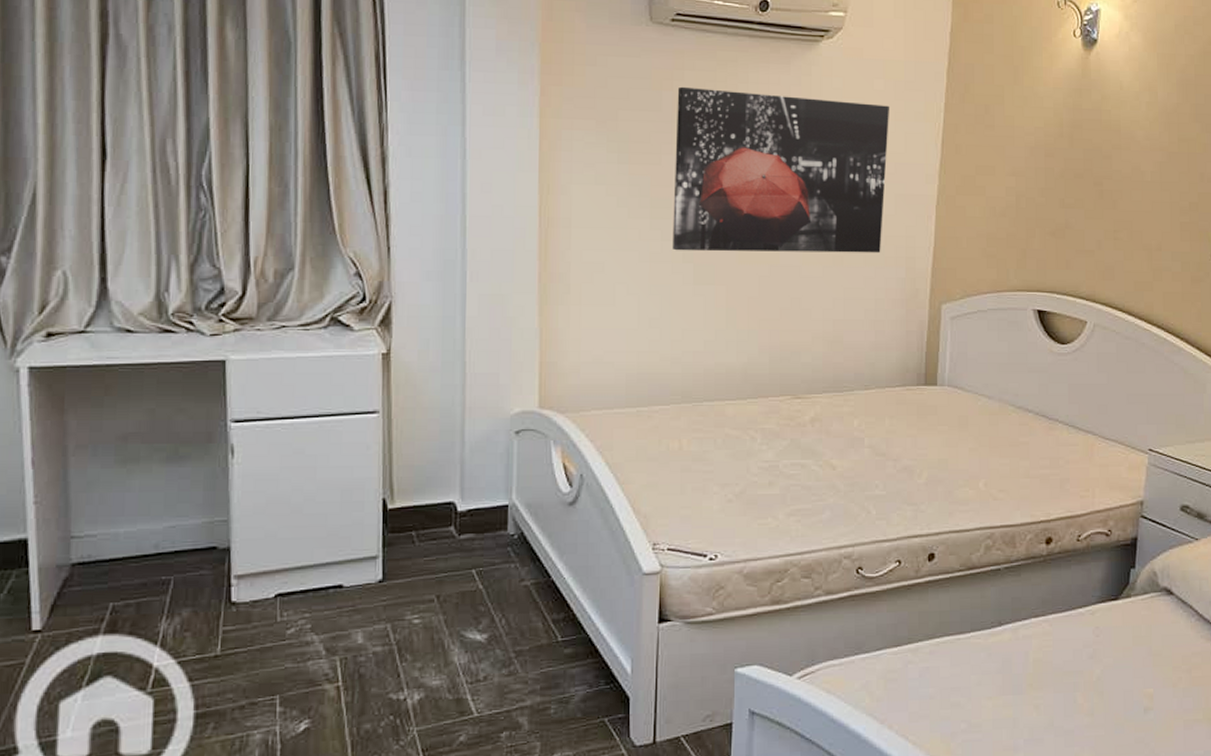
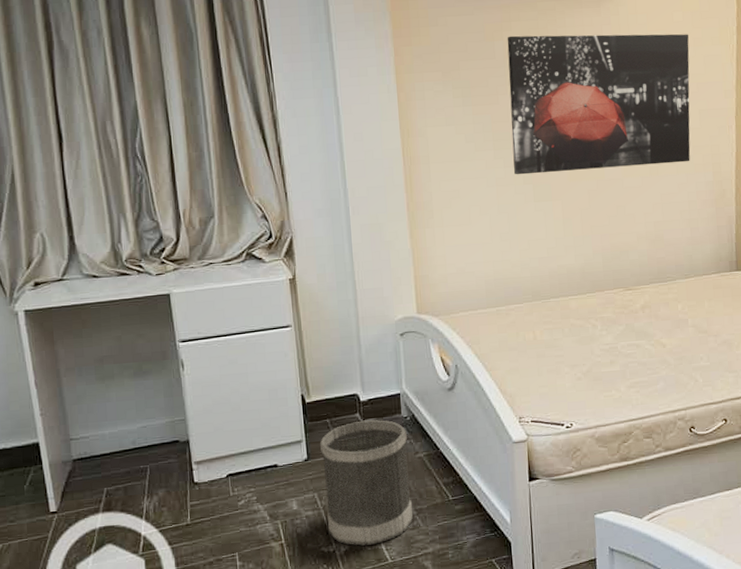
wastebasket: none [401,535,512,694] -> present [320,419,414,546]

